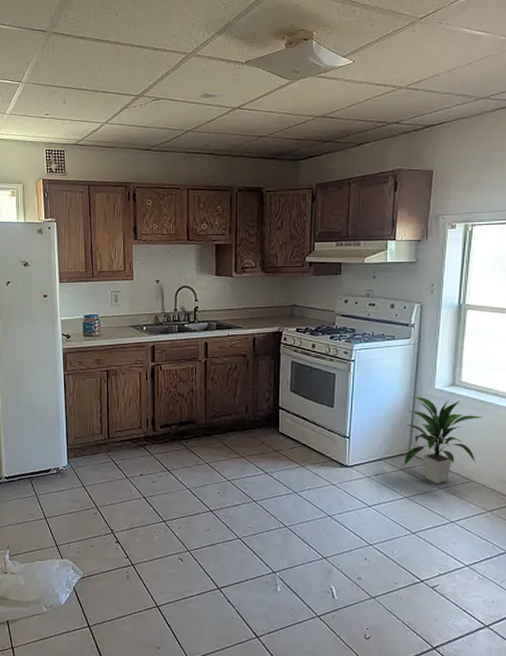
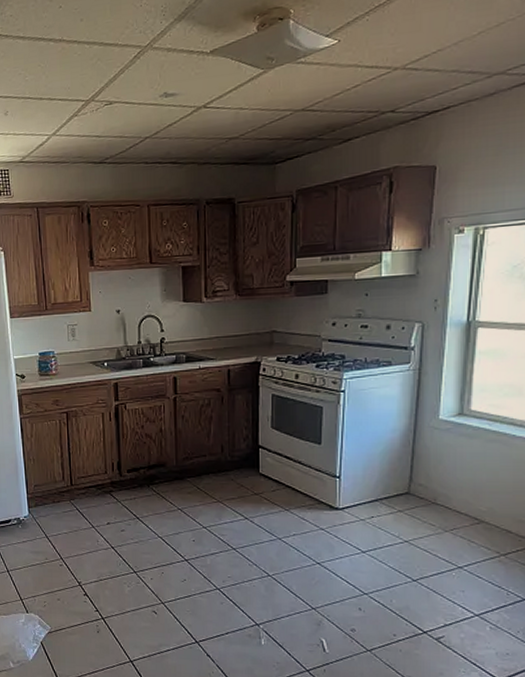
indoor plant: present [403,396,483,484] -> none [403,428,496,526]

